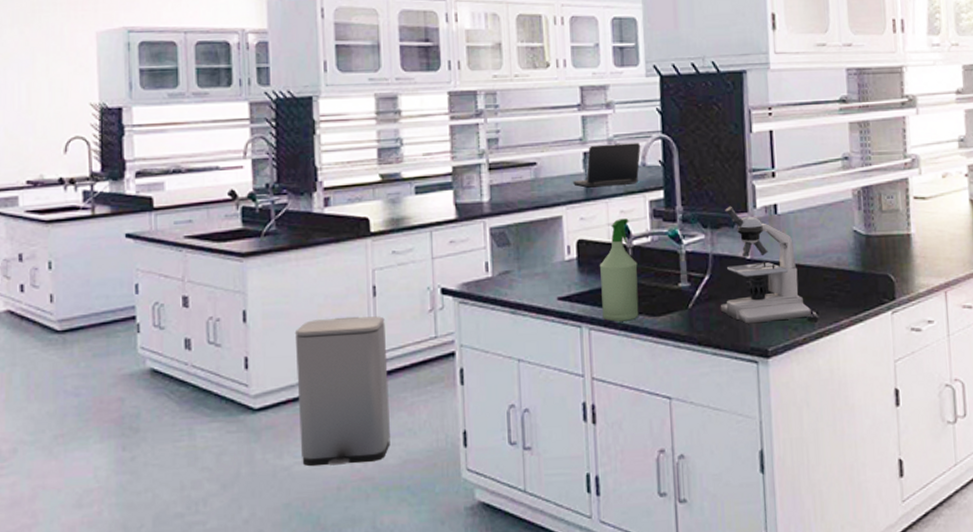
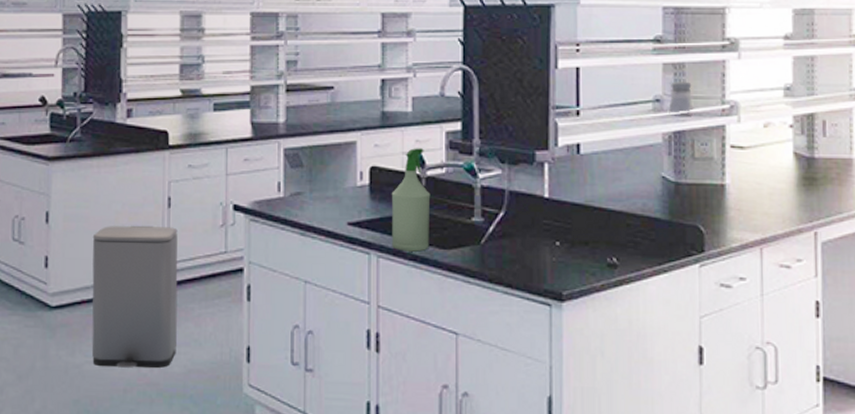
laptop computer: present [572,143,641,188] -> none [368,72,441,115]
microscope: present [720,206,811,324] -> none [514,142,611,265]
salt shaker: none [857,138,878,172] -> present [669,81,693,116]

